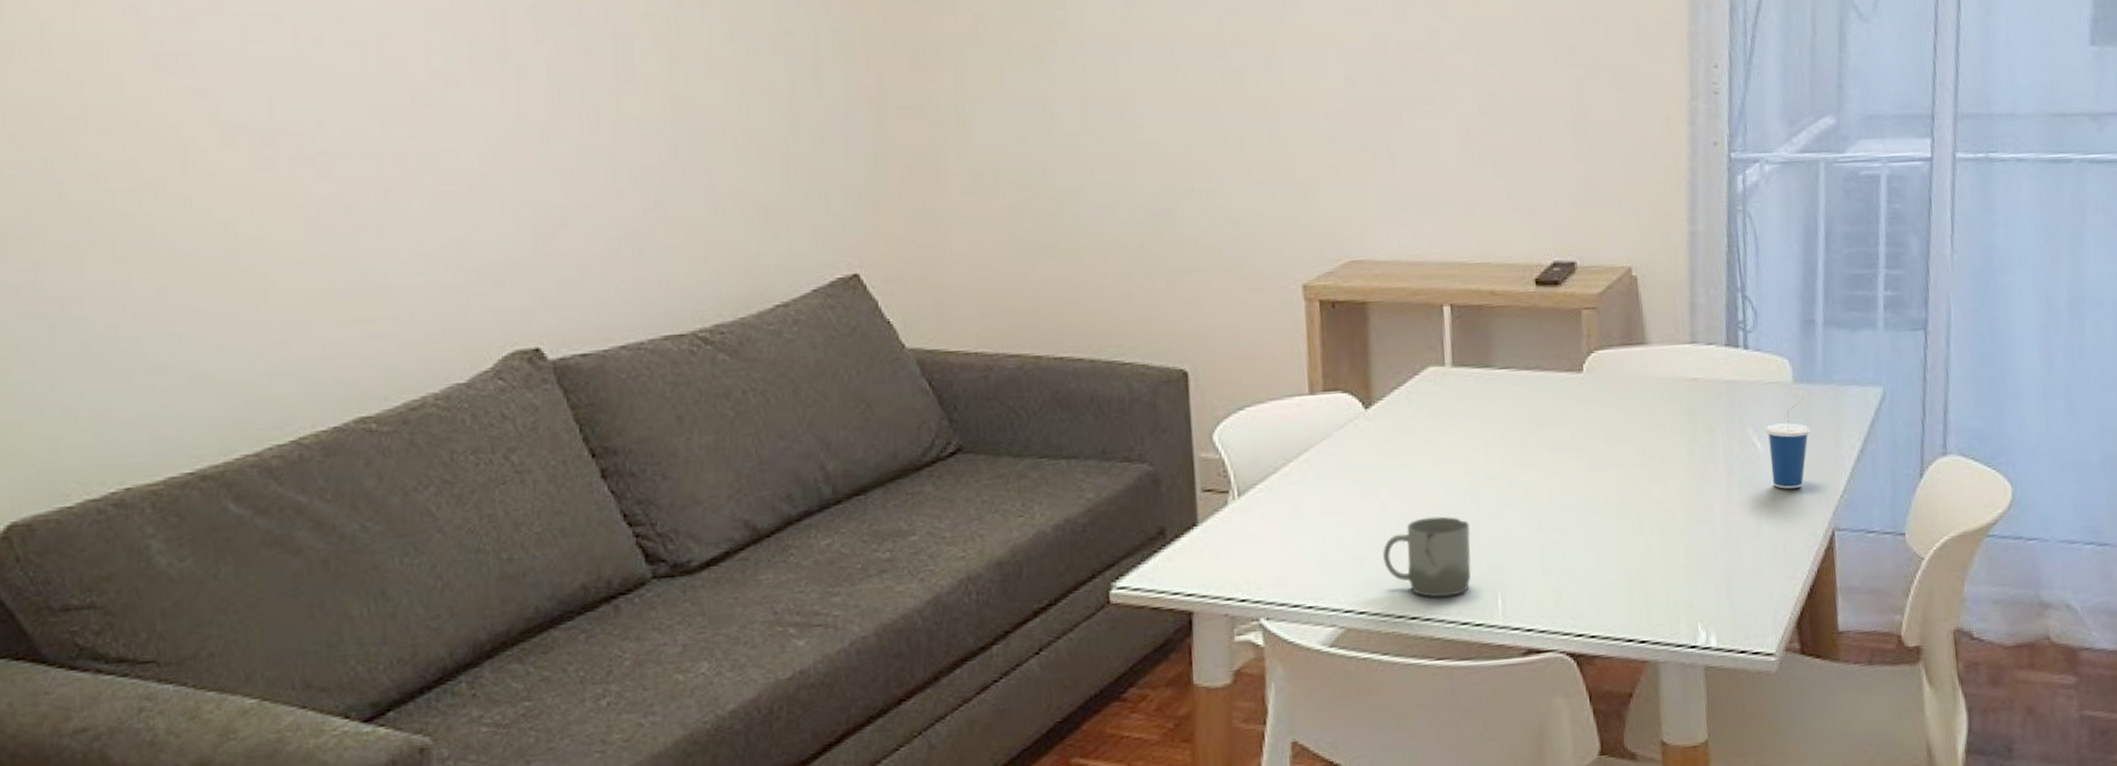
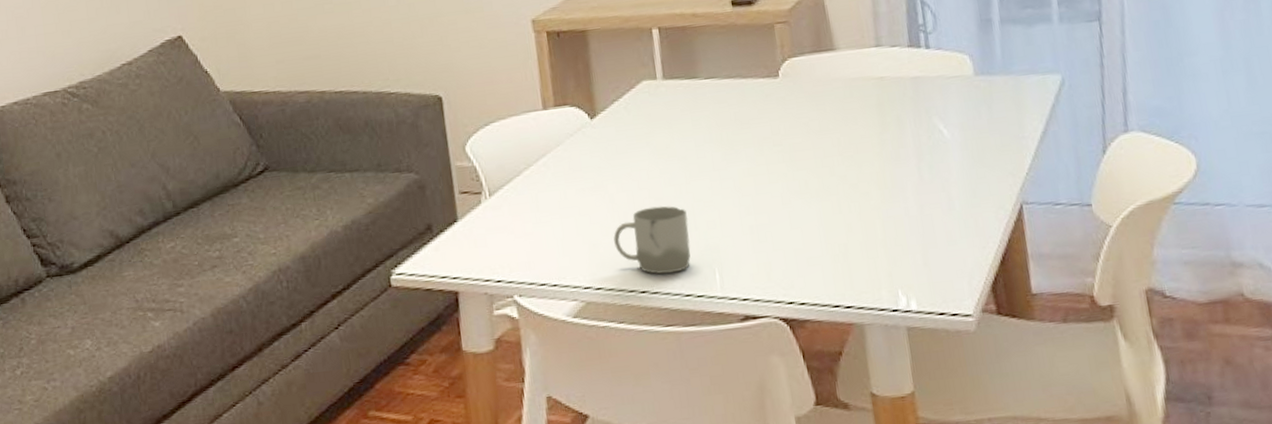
cup: present [1765,397,1811,489] -> none [950,88,994,170]

